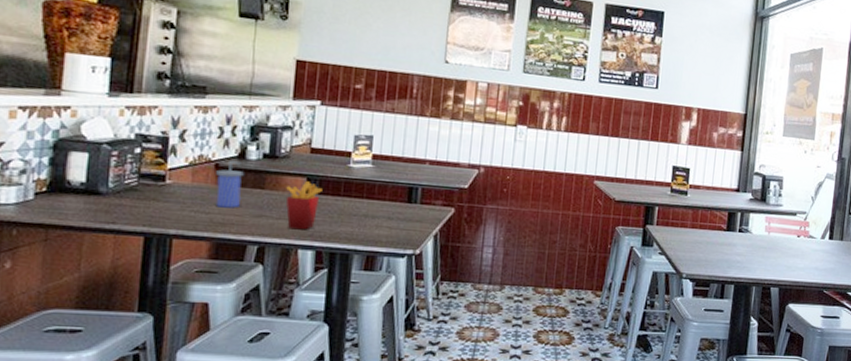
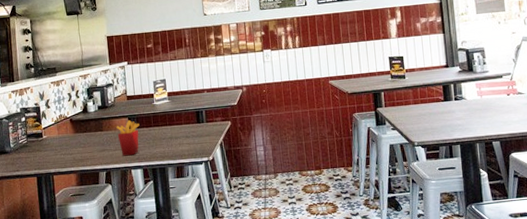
beverage cup: present [215,160,244,209] -> none [71,114,90,149]

